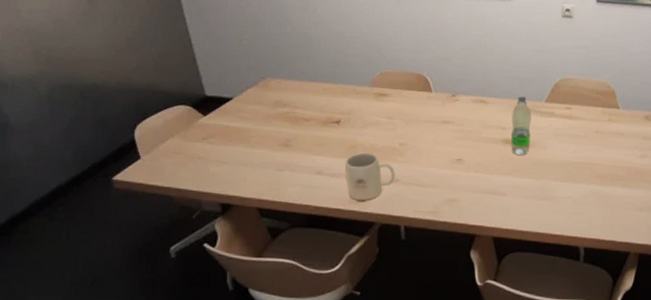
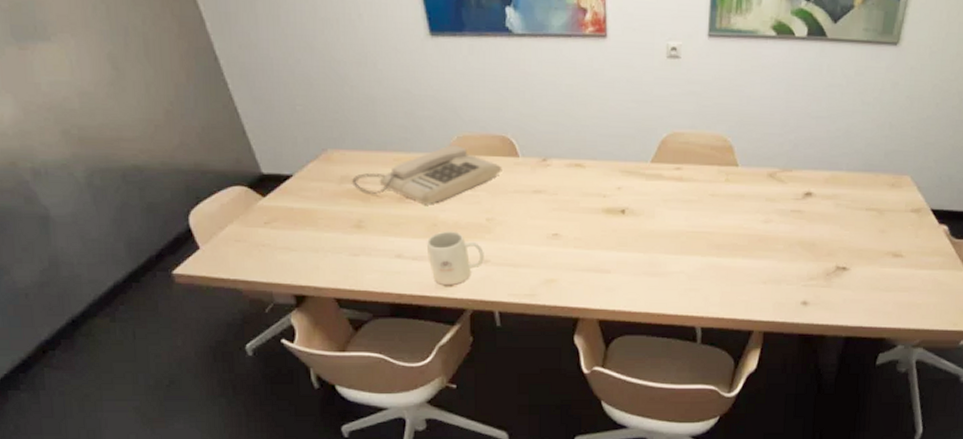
telephone: none [285,79,417,128] -> present [352,145,502,204]
bottle: present [511,96,532,155] -> none [613,157,636,226]

